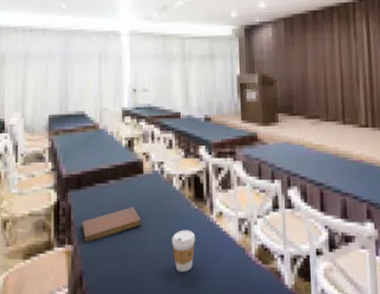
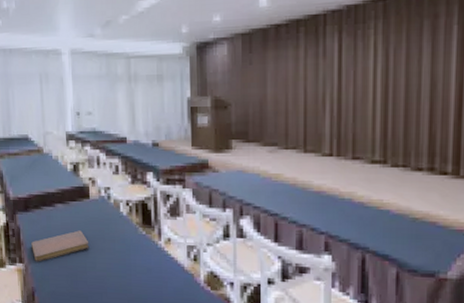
coffee cup: present [172,230,196,272] -> none [120,254,144,294]

